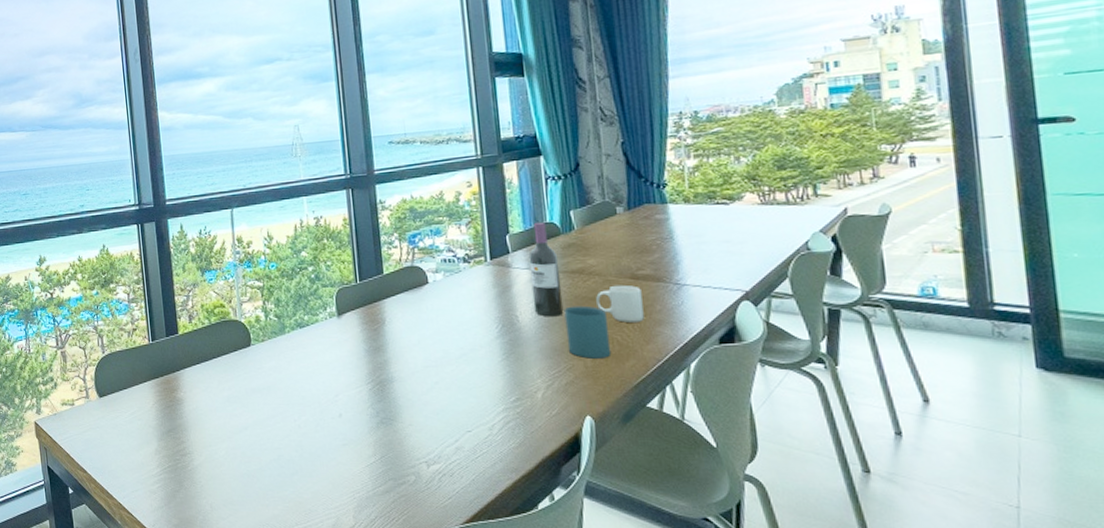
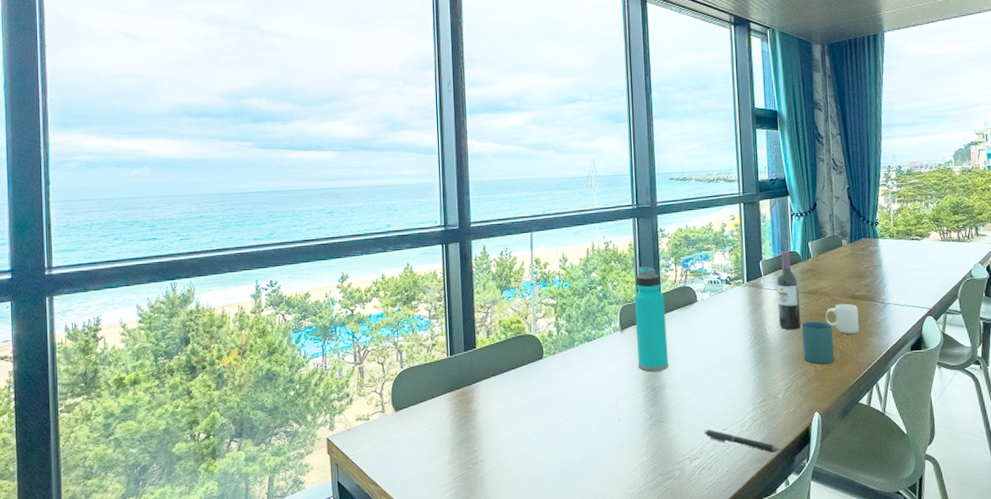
water bottle: none [351,243,396,363] -> present [634,266,668,372]
pen: none [443,431,544,461] -> present [704,429,783,453]

